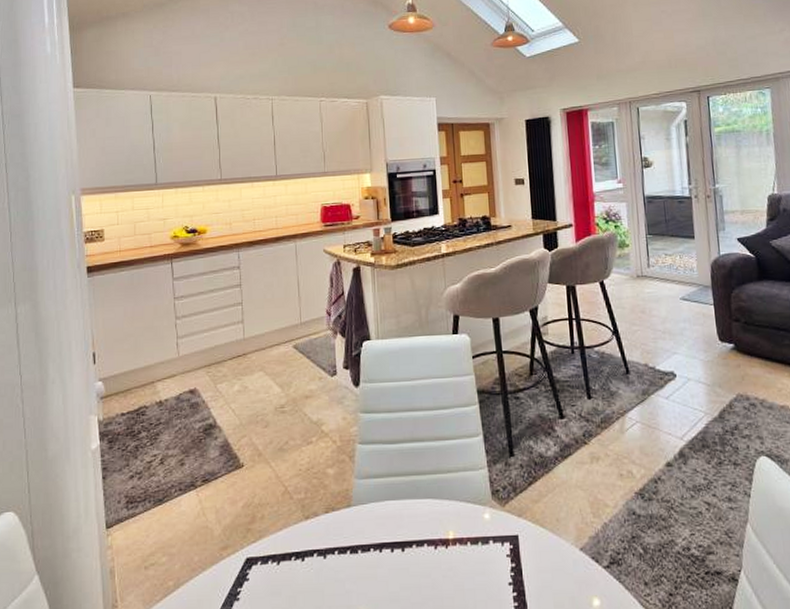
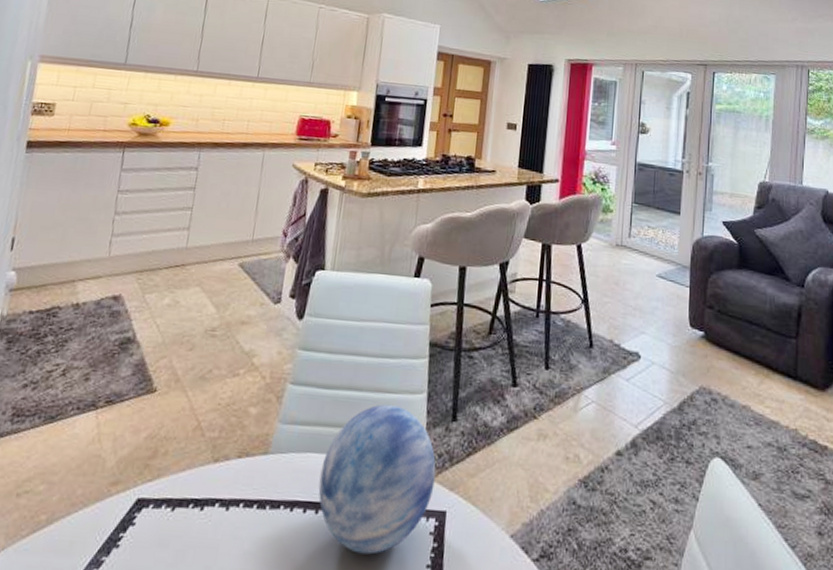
decorative orb: none [400,450,504,581] -> present [318,404,436,555]

